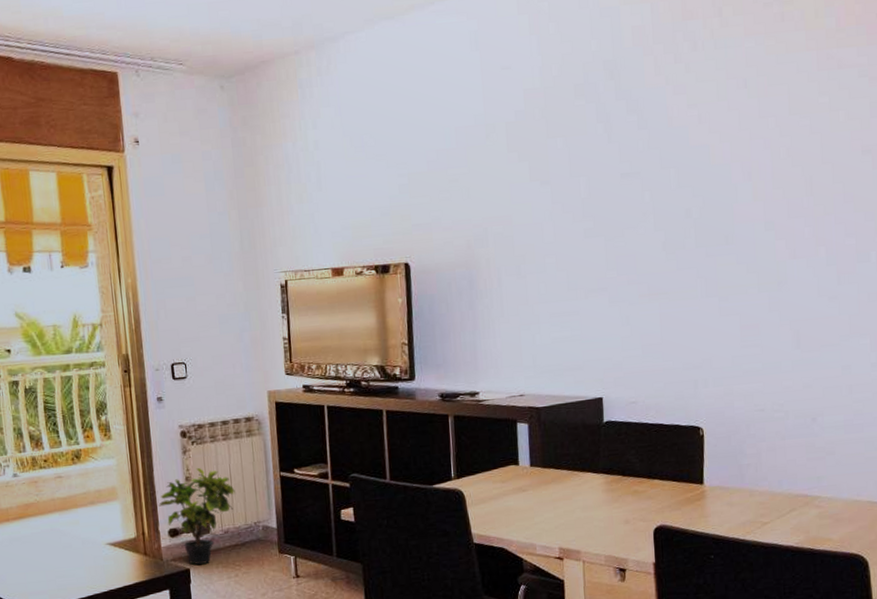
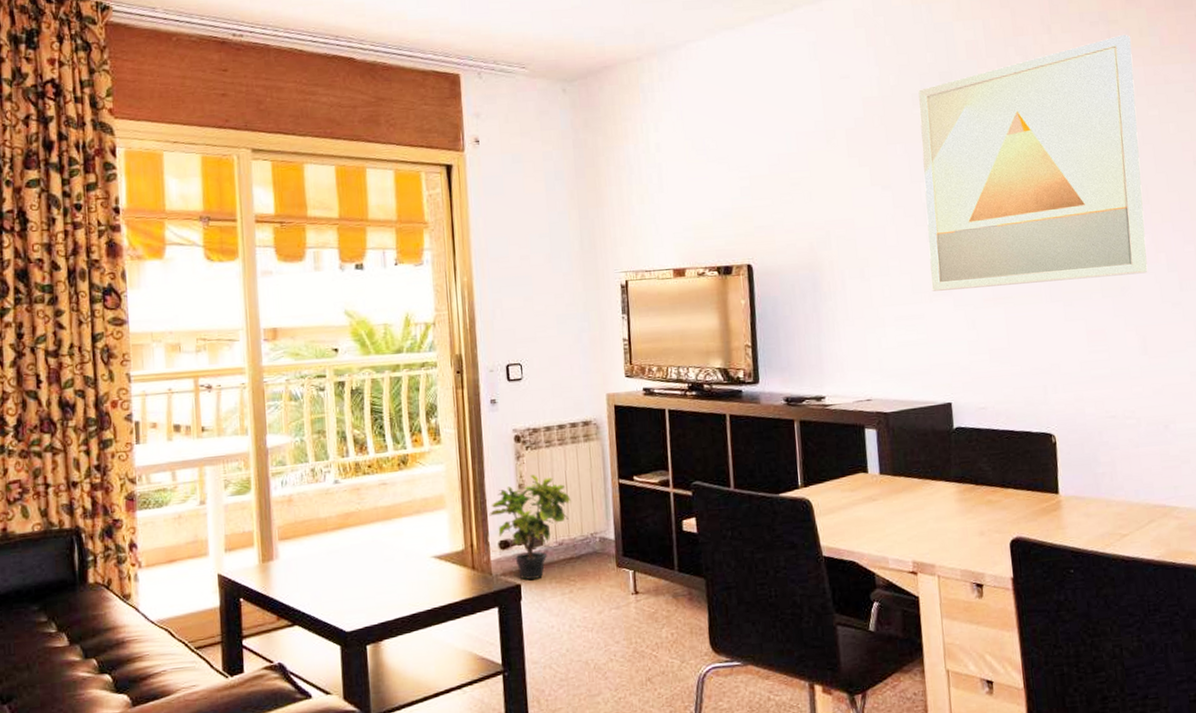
wall art: none [581,15,807,288] -> present [918,34,1148,291]

